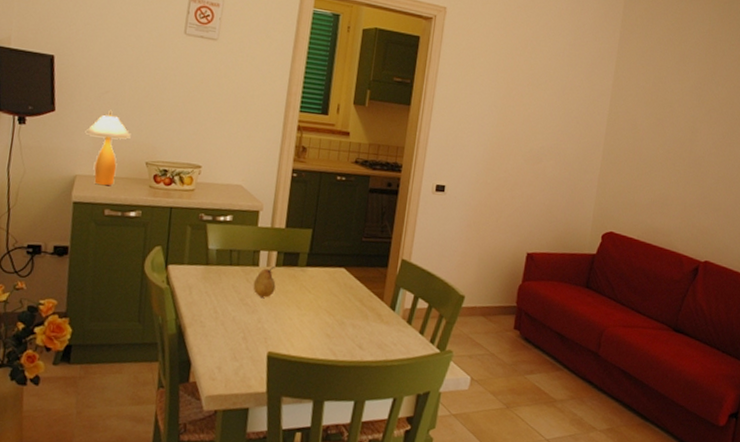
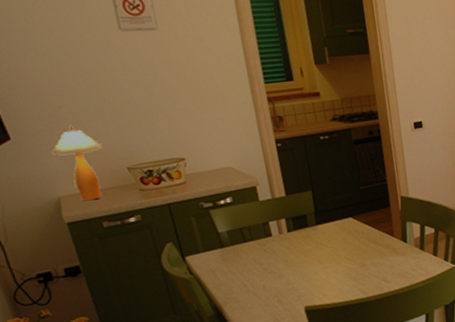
fruit: present [253,267,276,298] -> none [271,233,294,263]

